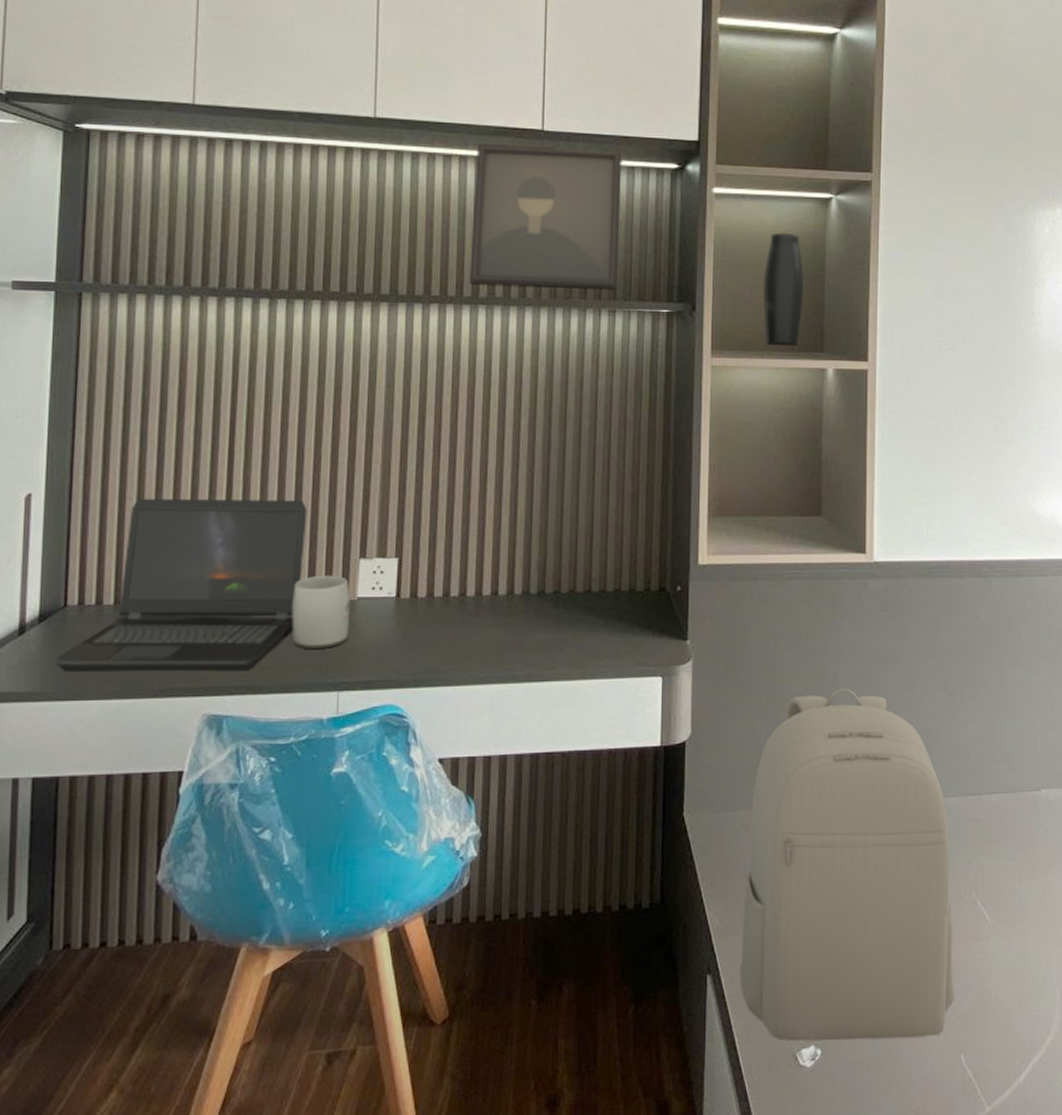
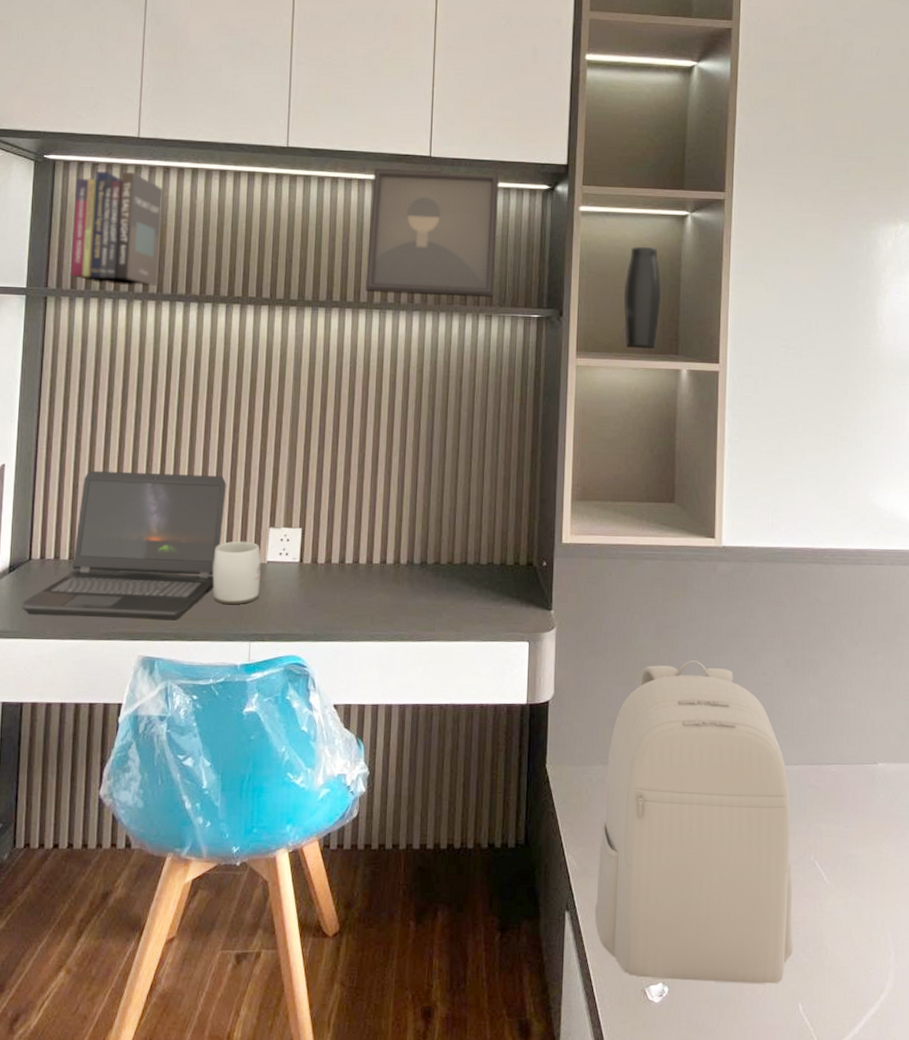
books: none [110,143,226,281] -> present [70,171,164,287]

